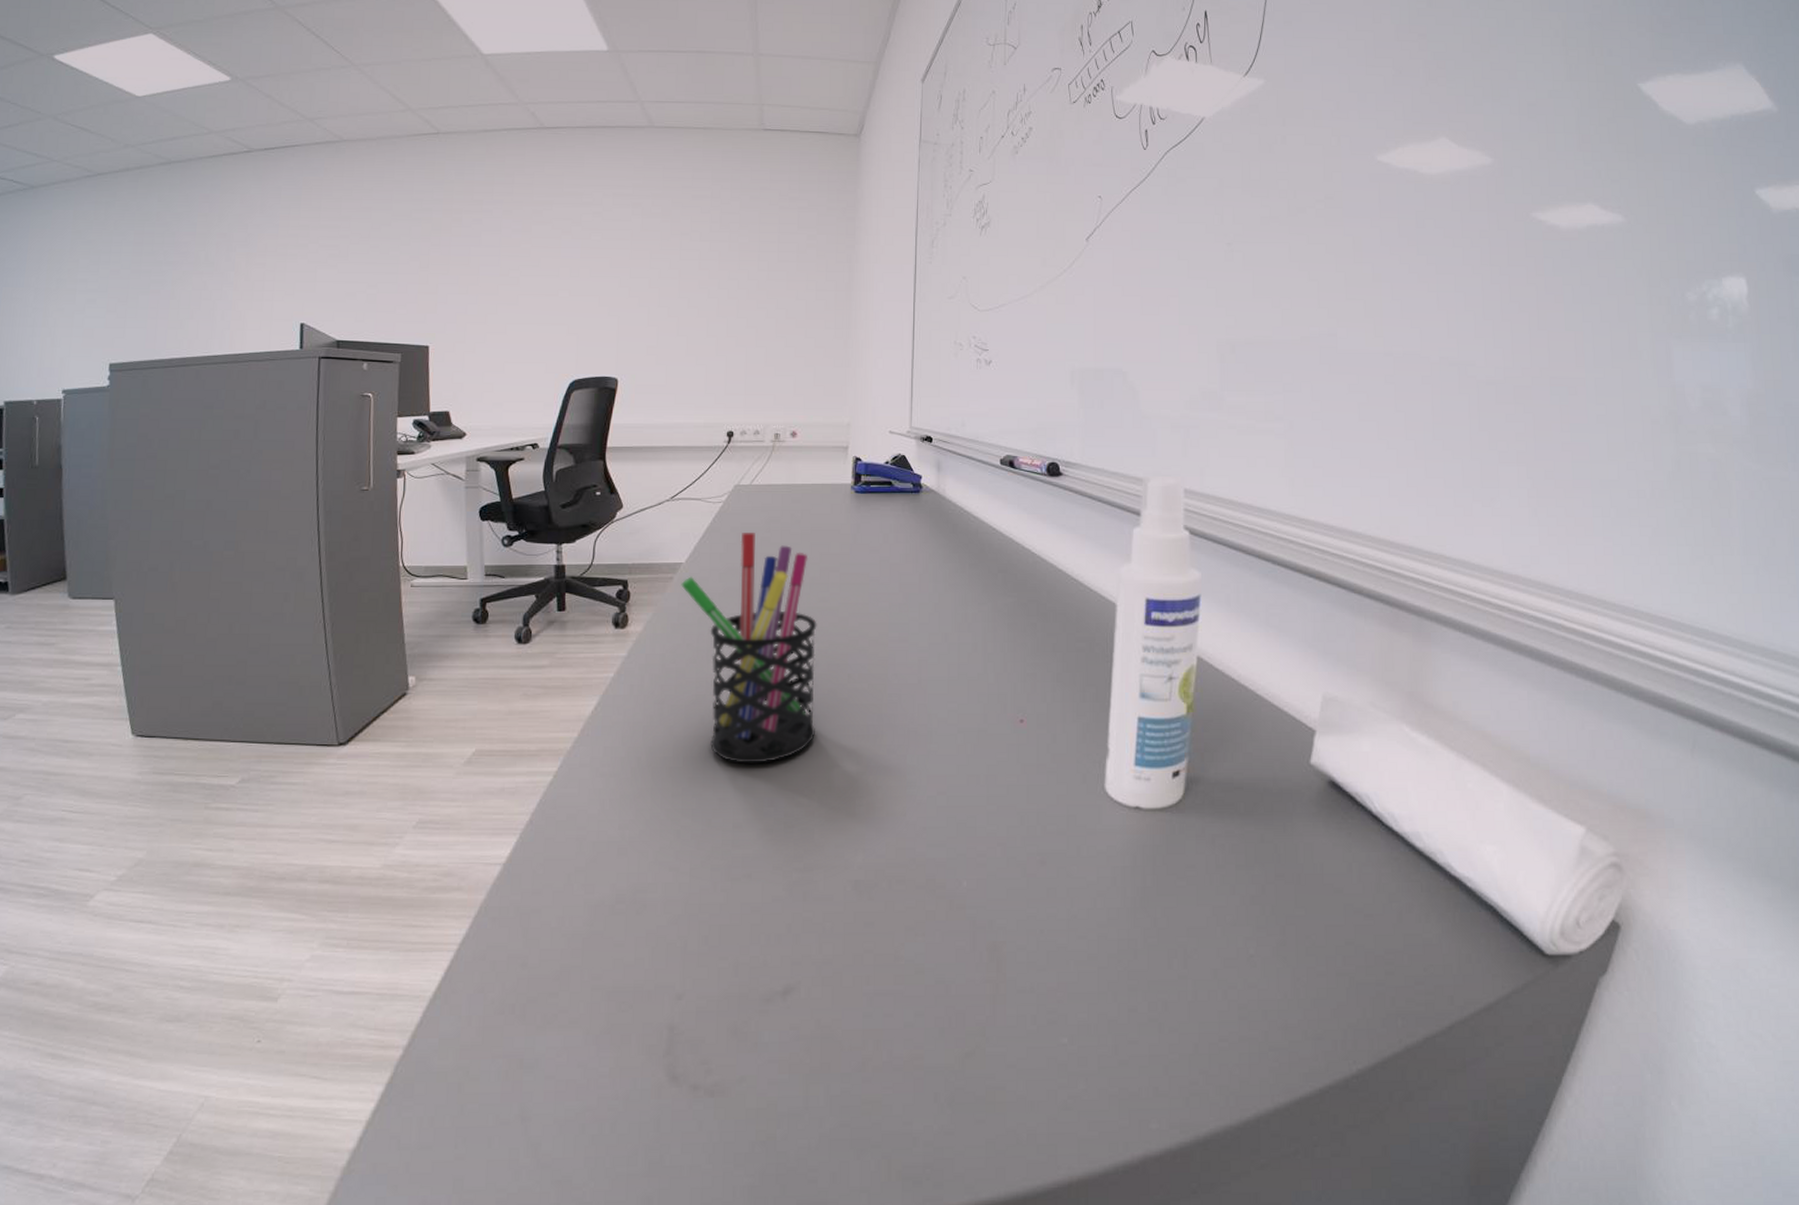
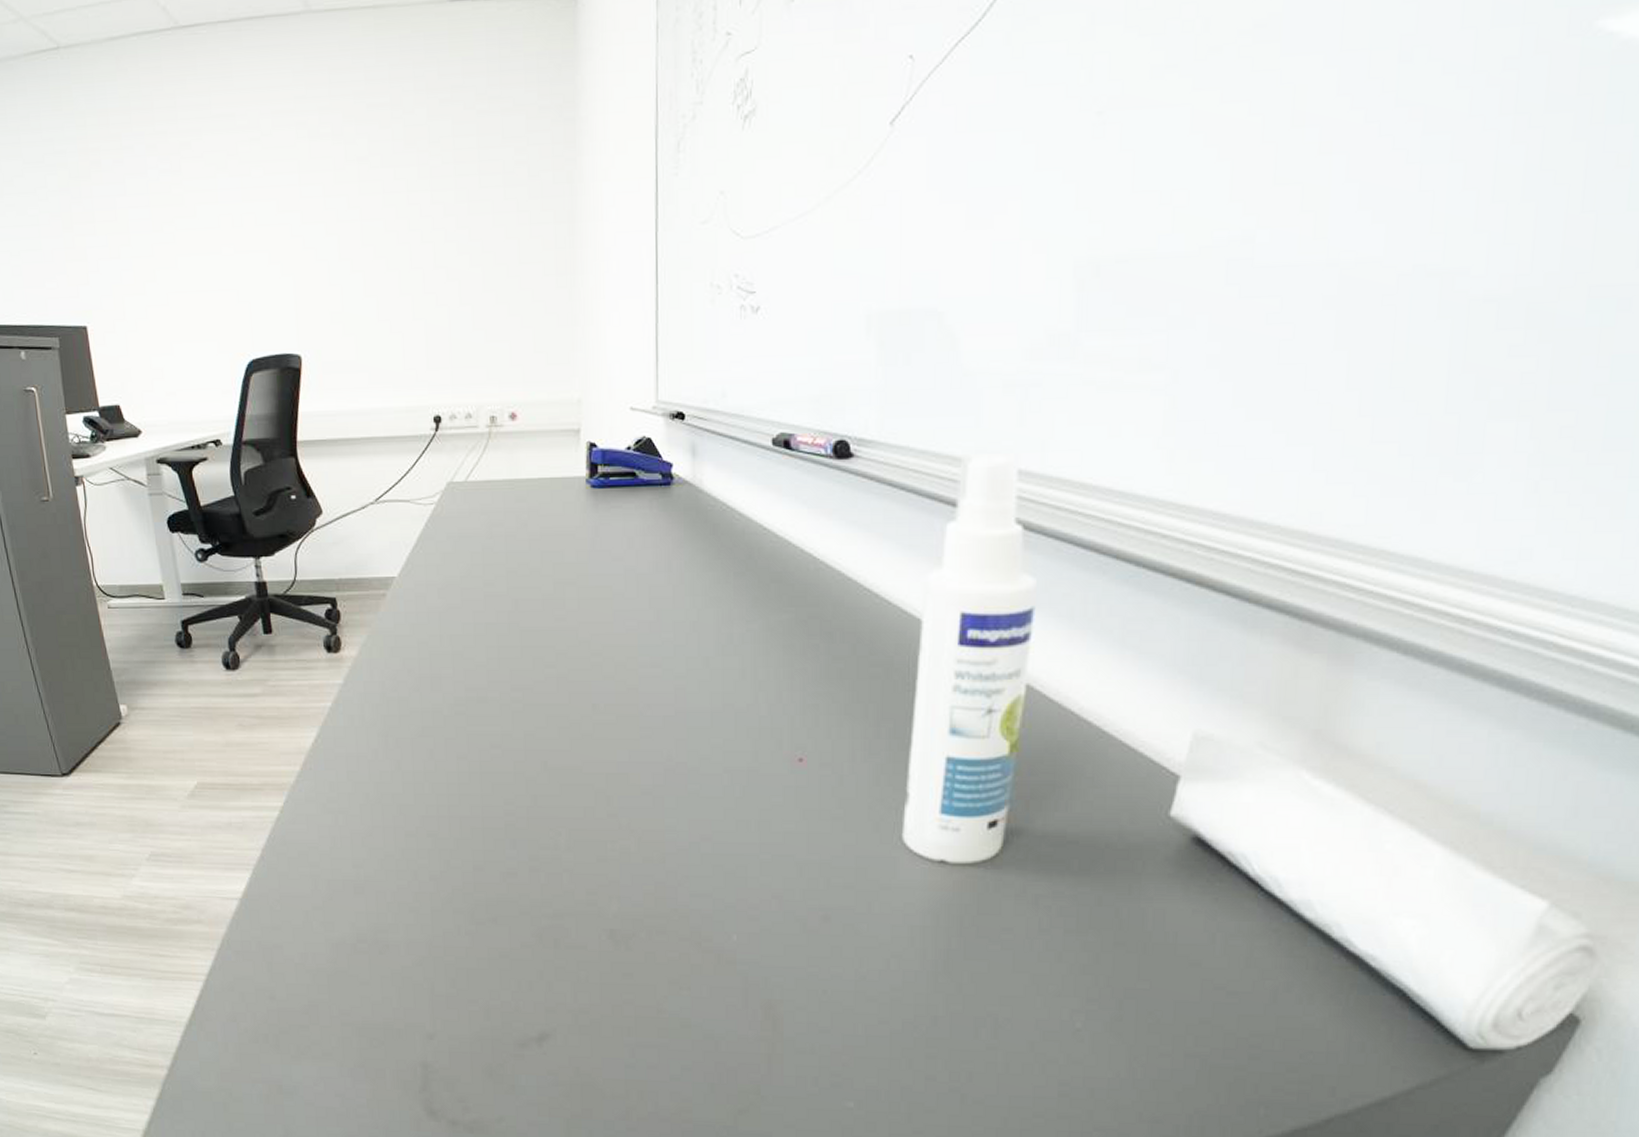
pen holder: present [681,532,817,764] -> none [395,538,558,803]

